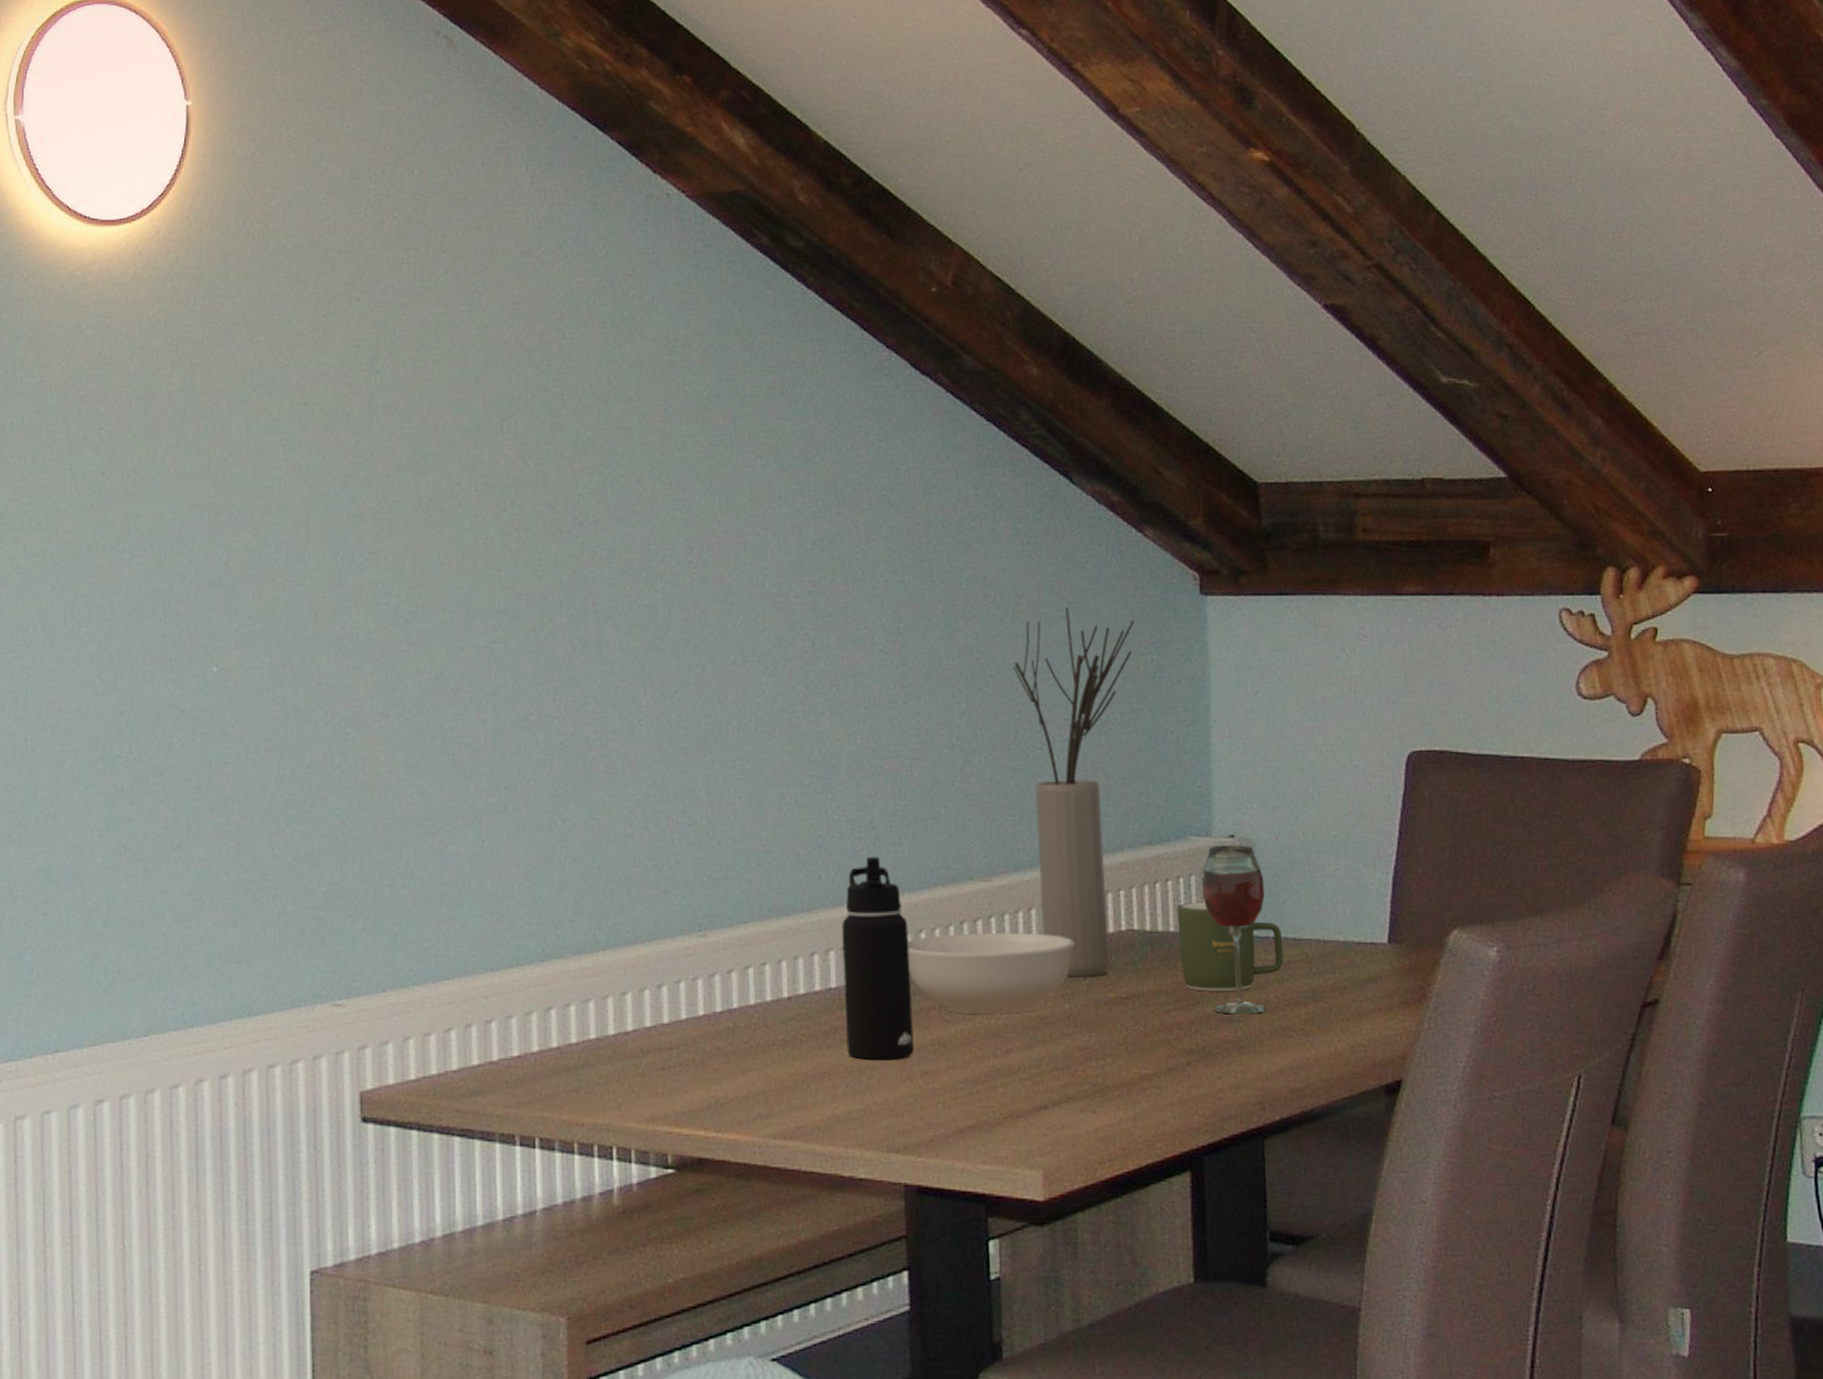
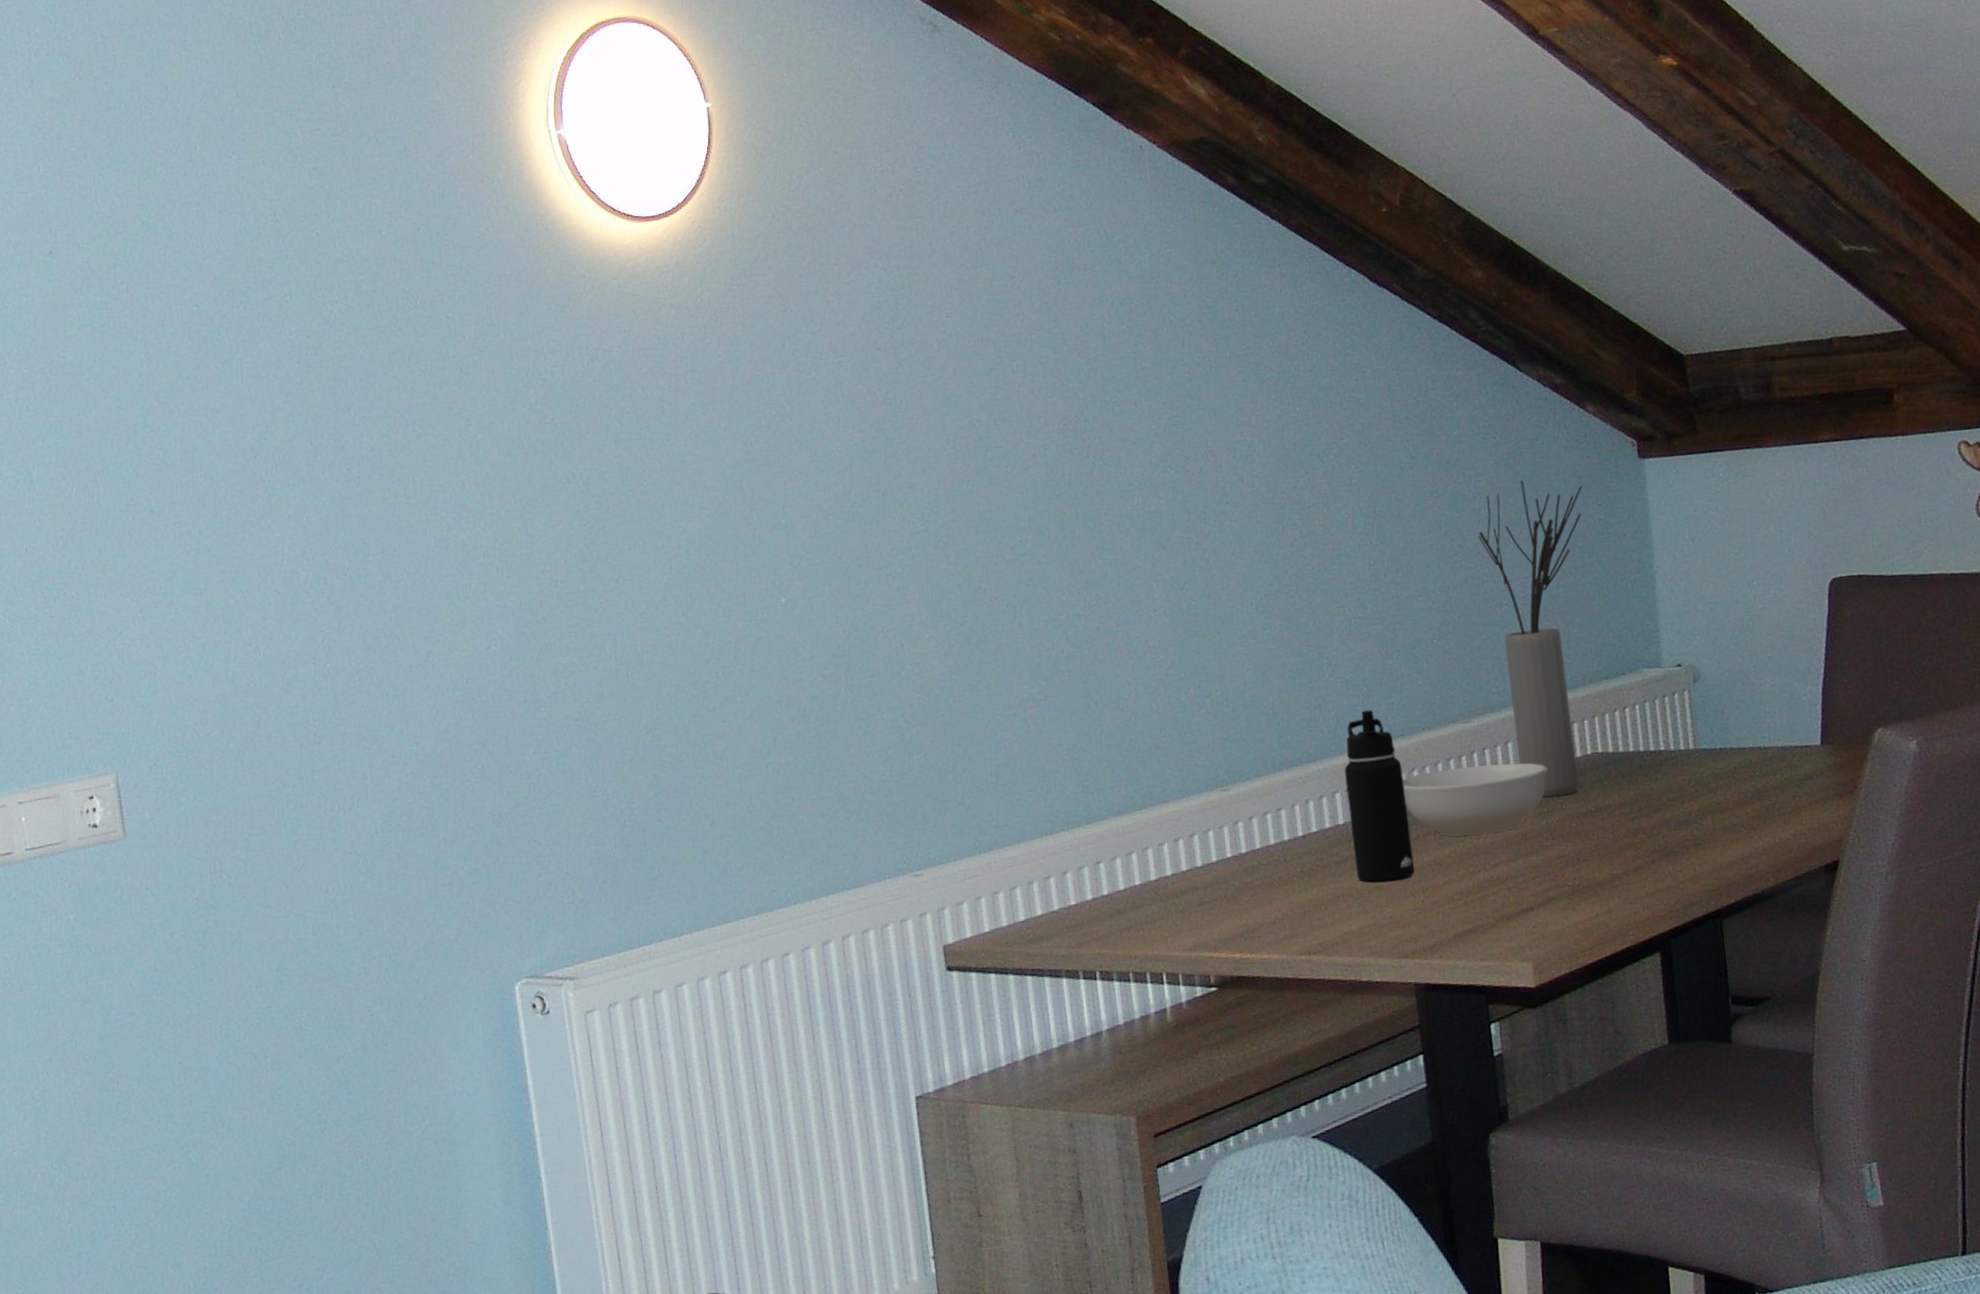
mug: present [1176,902,1284,992] -> none [1634,723,1731,800]
wineglass: present [1201,845,1266,1015] -> none [1654,672,1718,817]

